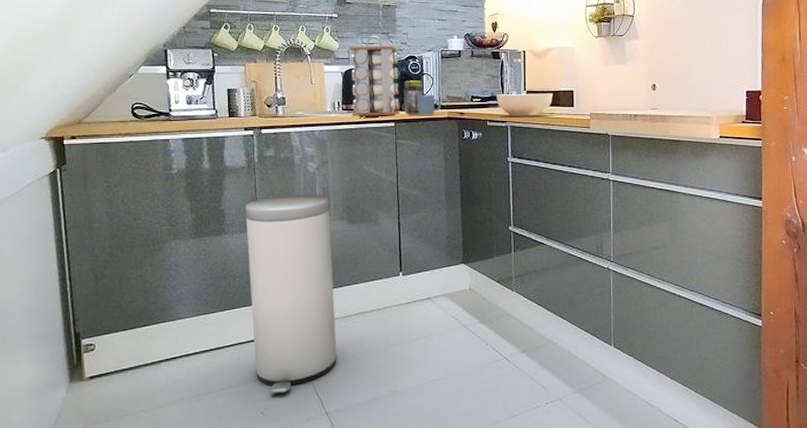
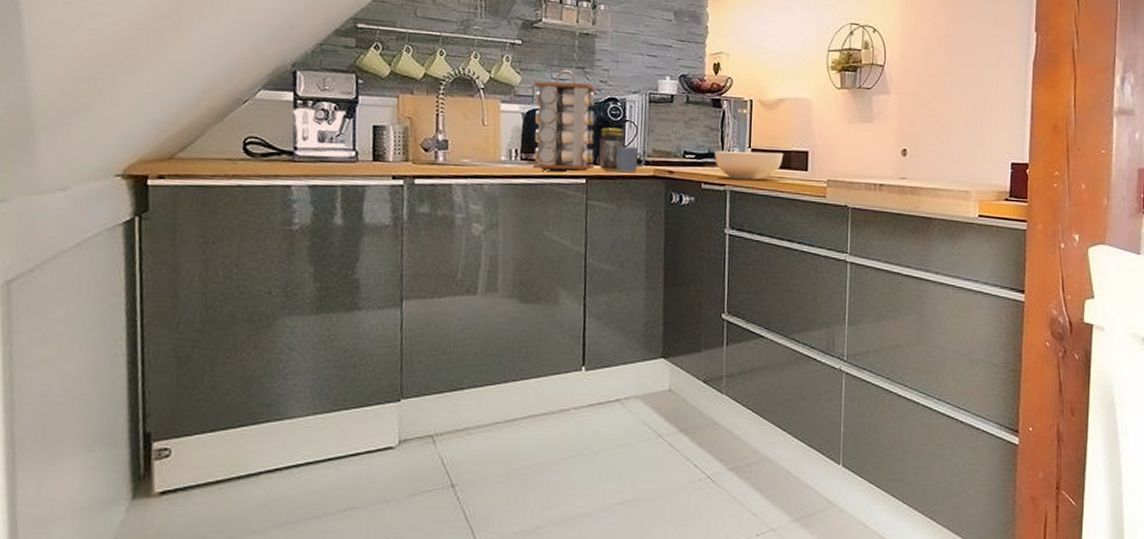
pedal bin: present [245,194,337,394] -> none [386,262,498,518]

